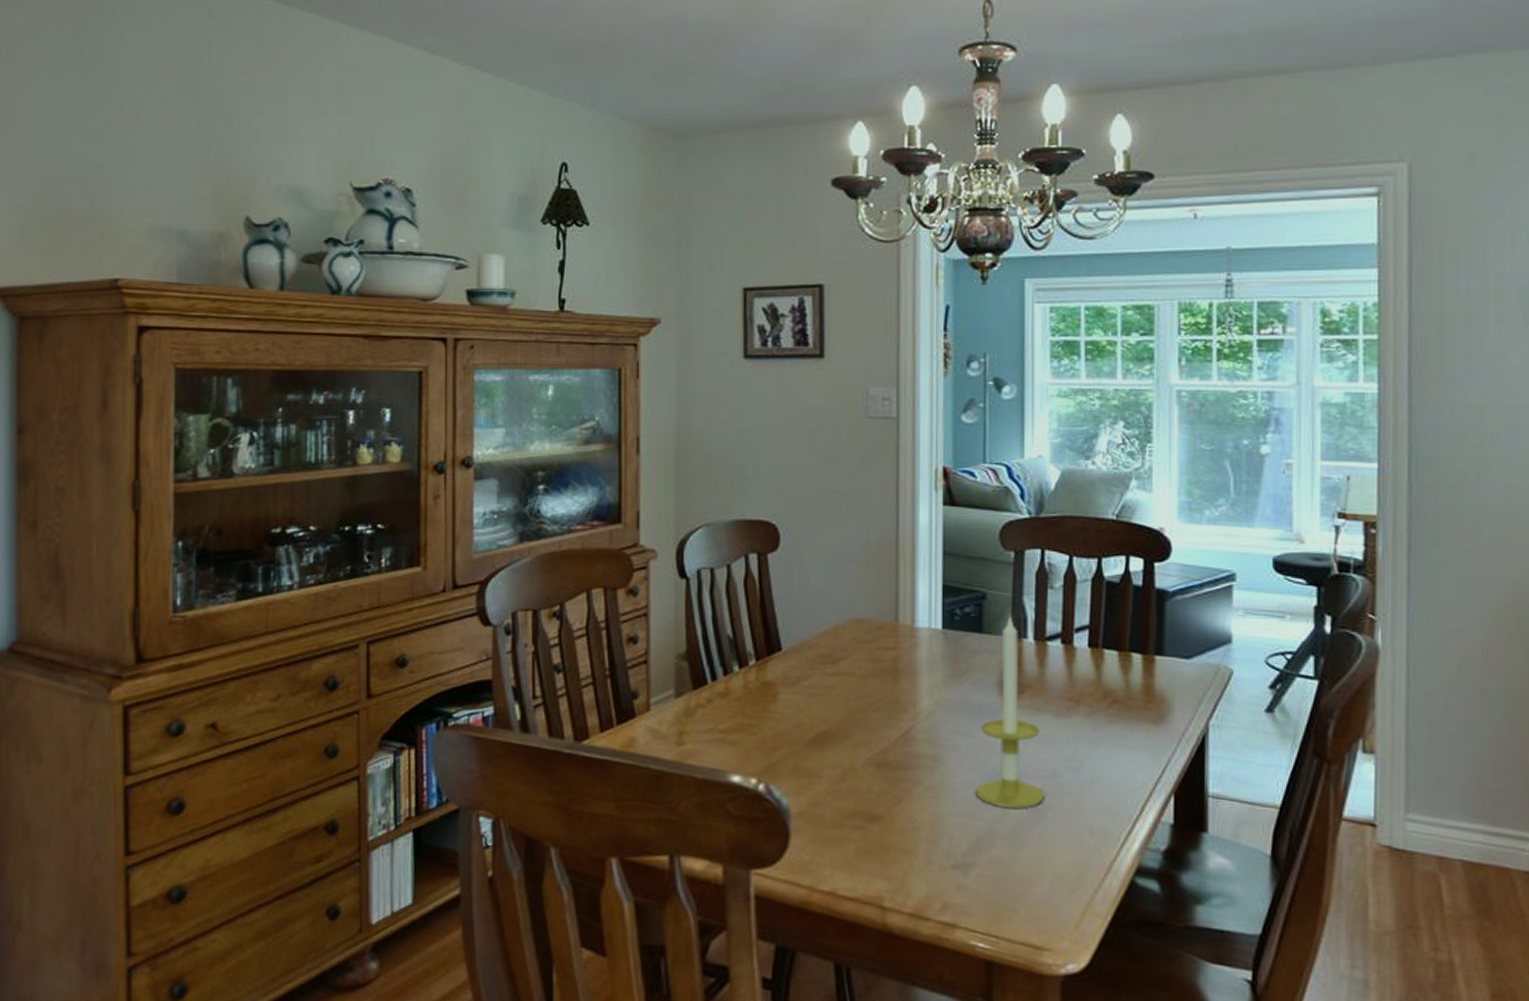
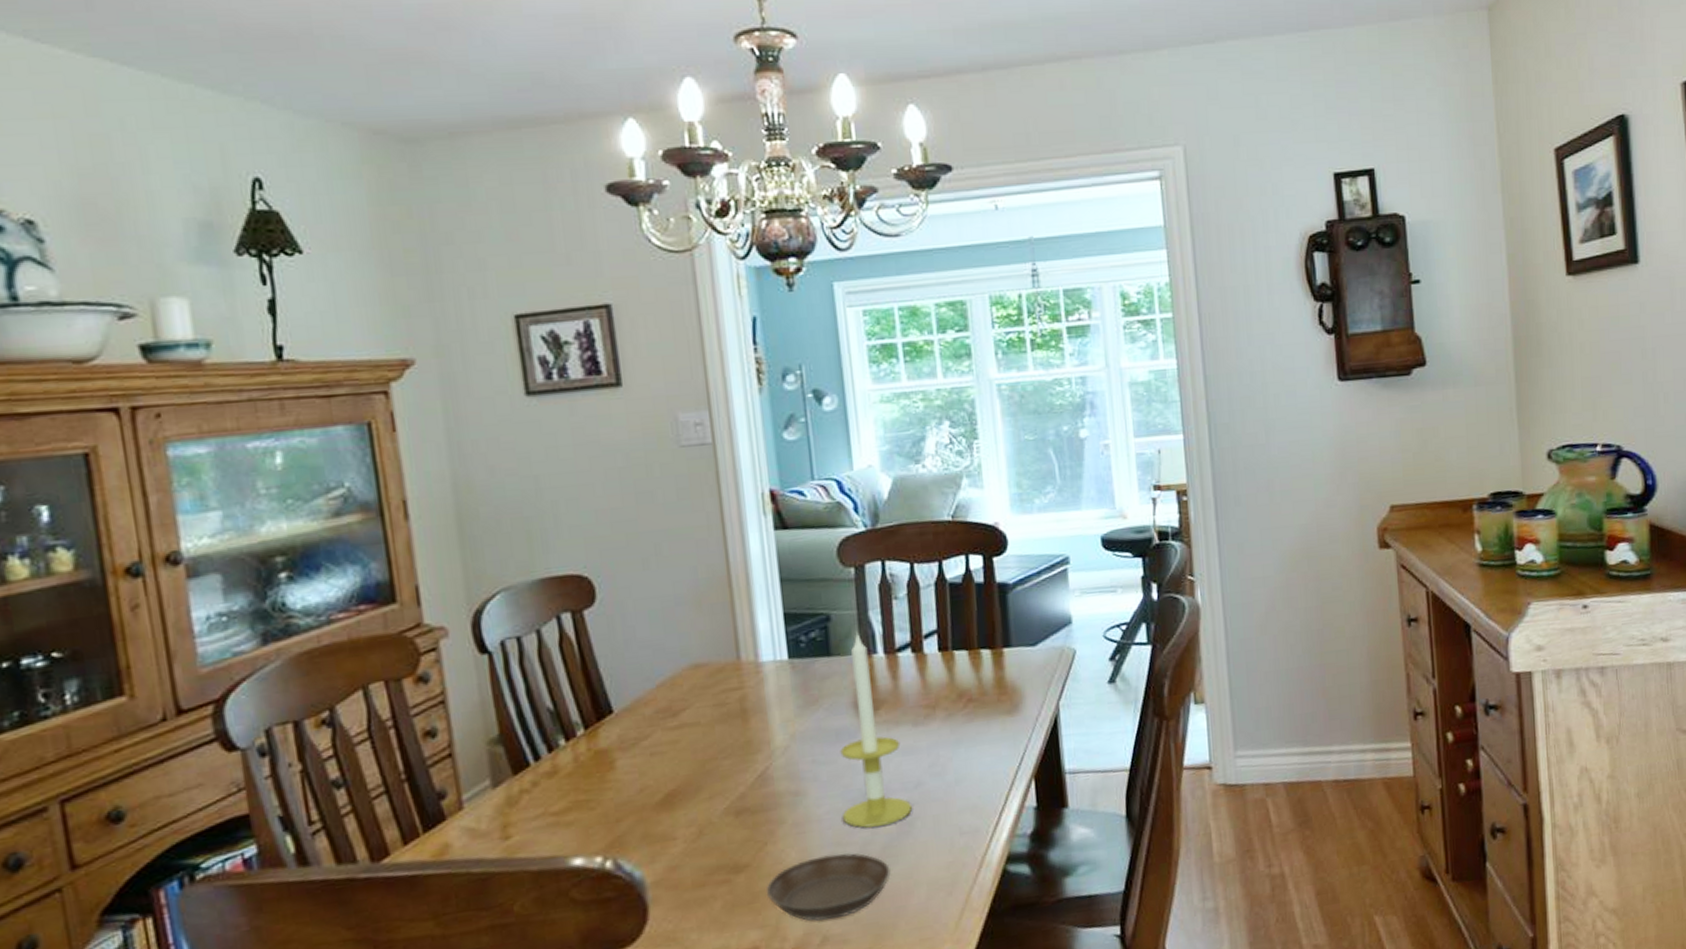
saucer: none [896,824,1016,889] -> present [766,853,891,921]

